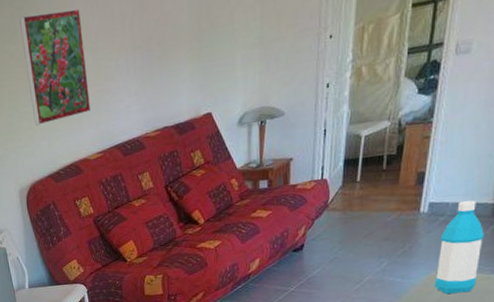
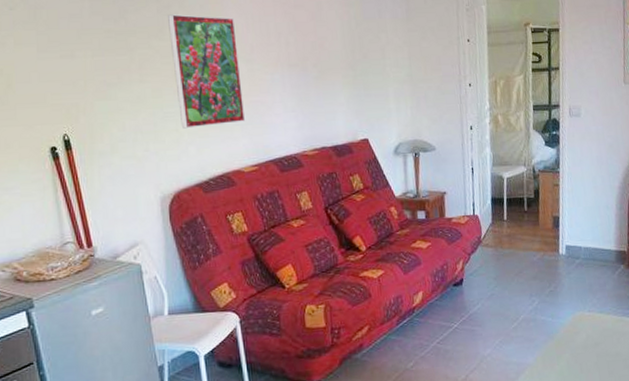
water bottle: present [434,200,484,295] -> none [578,245,613,335]

